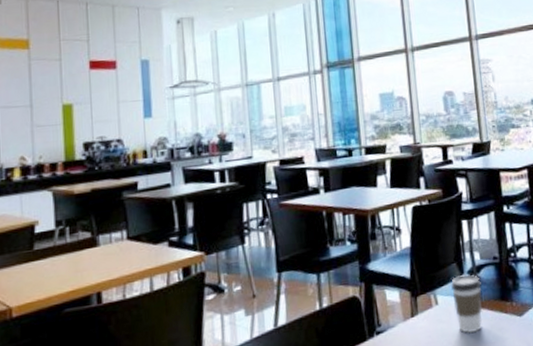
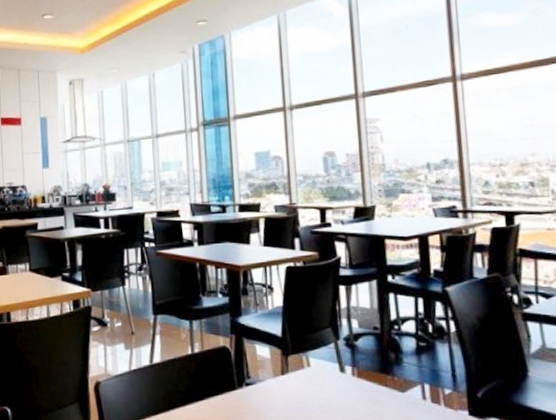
coffee cup: present [450,274,483,334] -> none [324,341,359,401]

